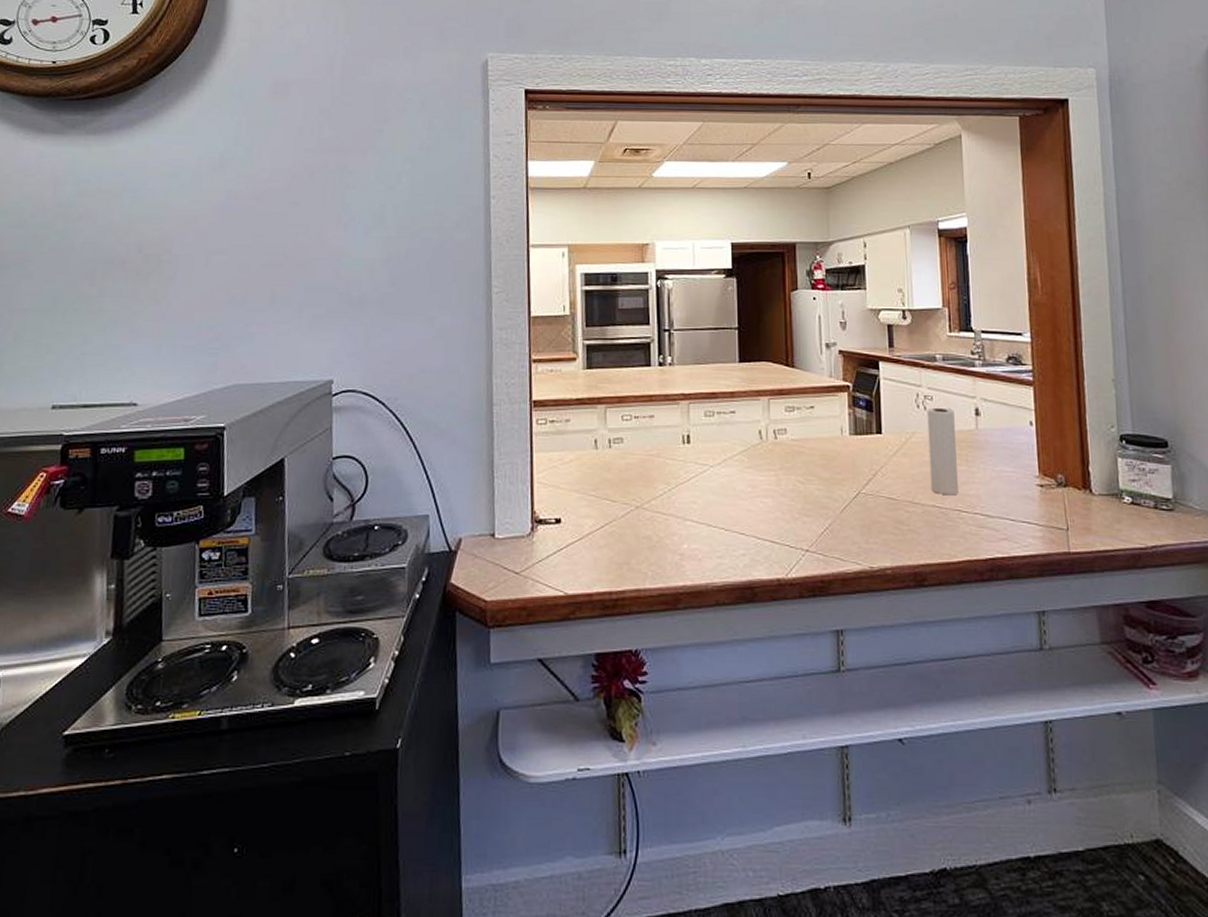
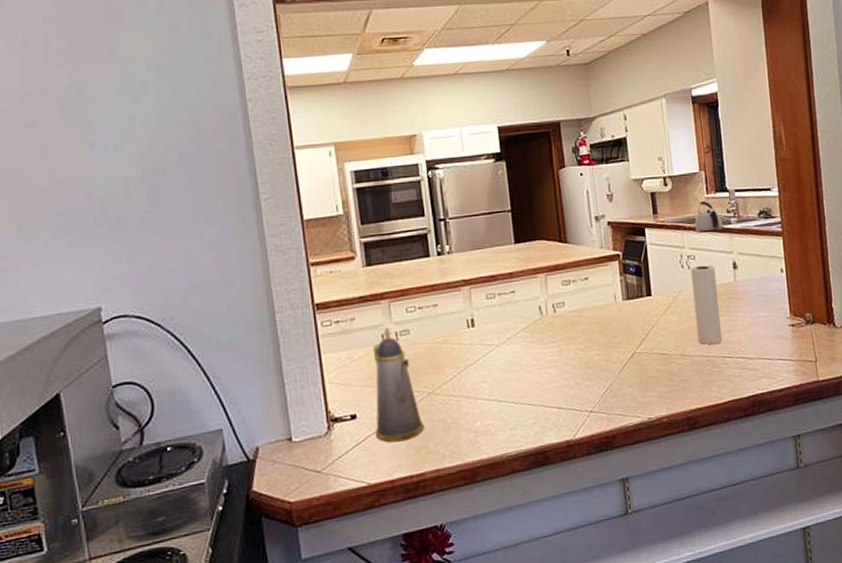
coffee pot: none [578,433,628,554] -> present [372,327,424,443]
kettle: none [934,339,966,373] -> present [694,201,723,233]

